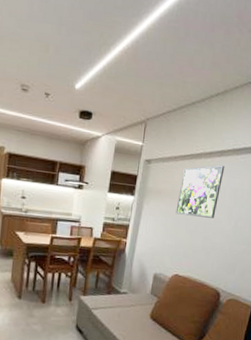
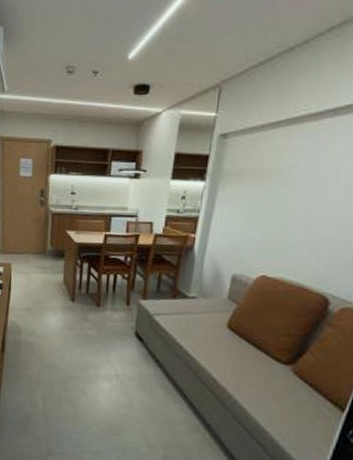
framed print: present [176,165,225,218] -> none [263,128,341,202]

